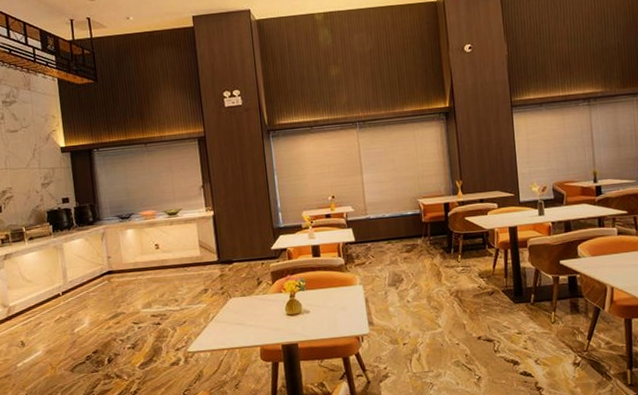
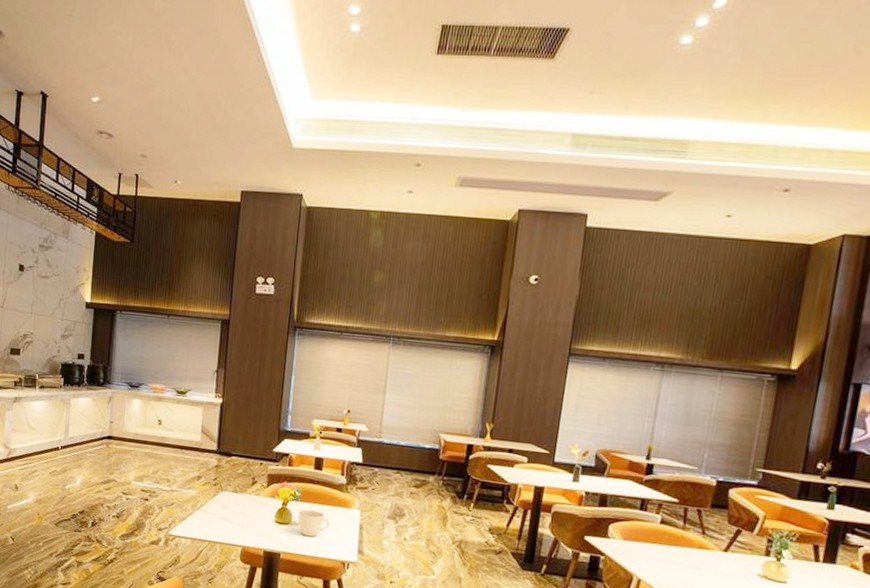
cup: none [307,295,338,321] -> present [298,509,330,537]

